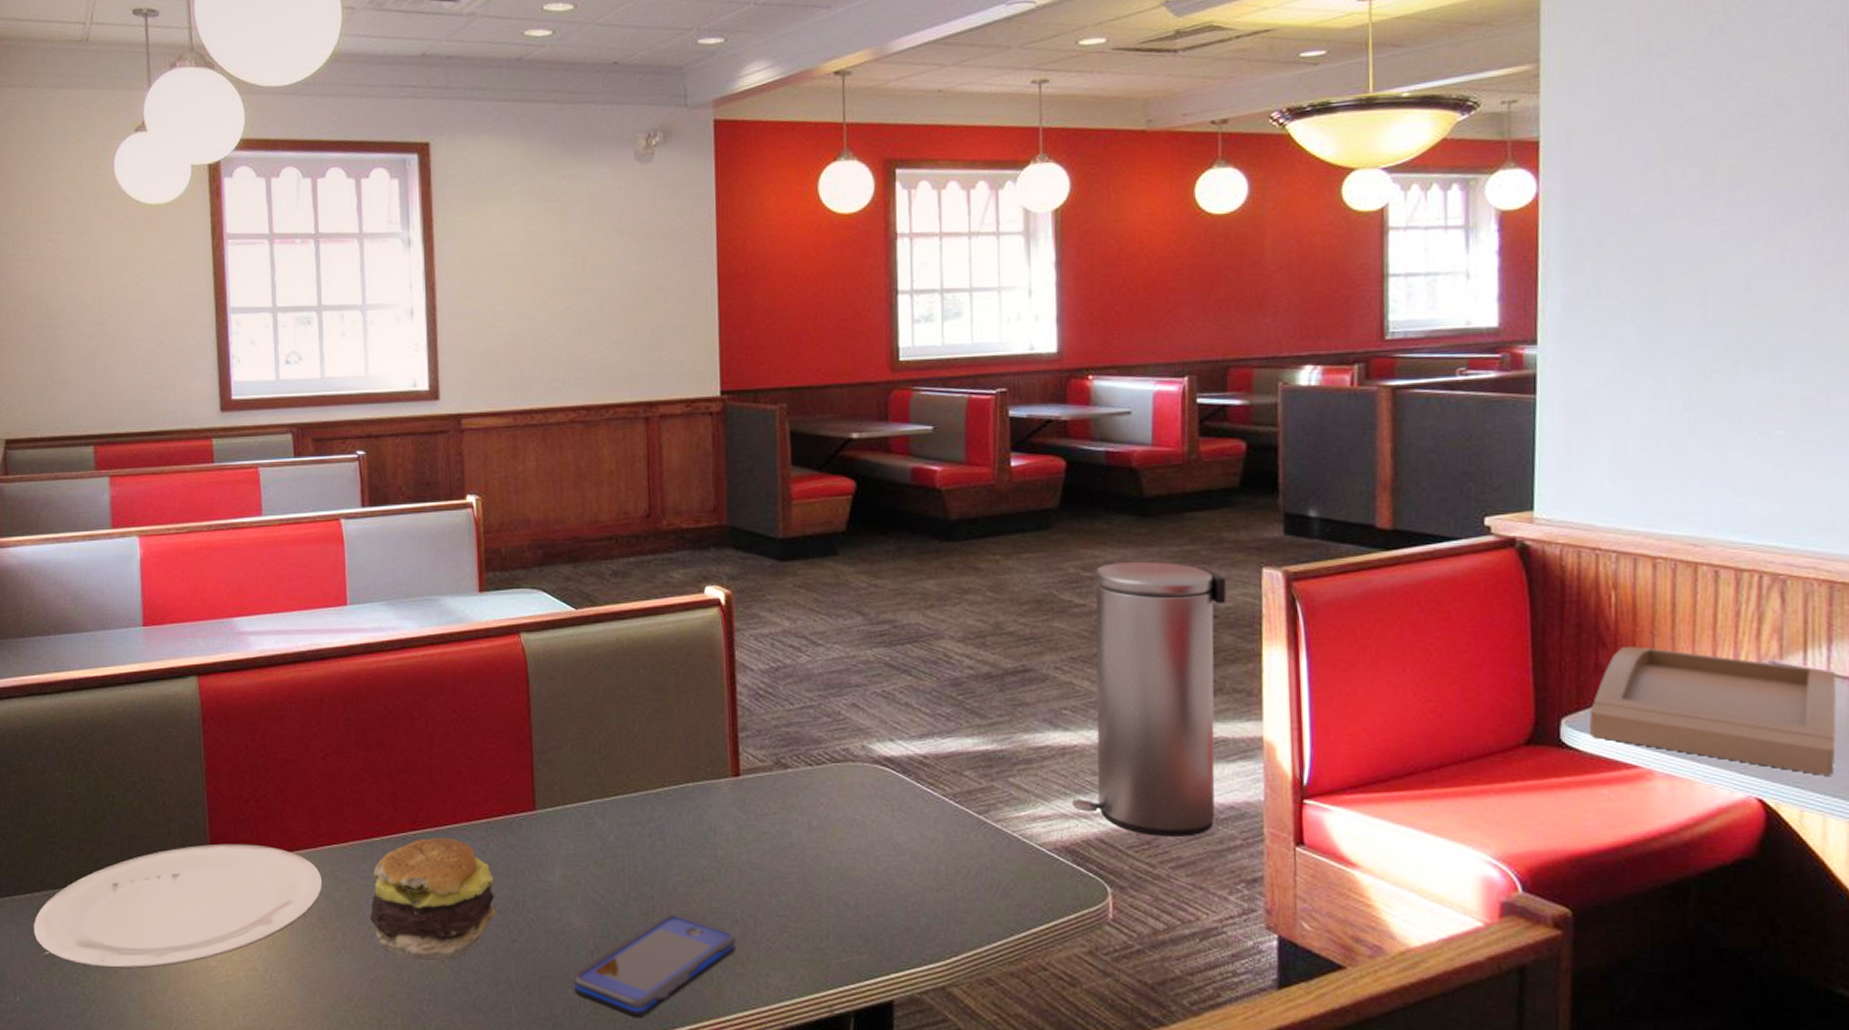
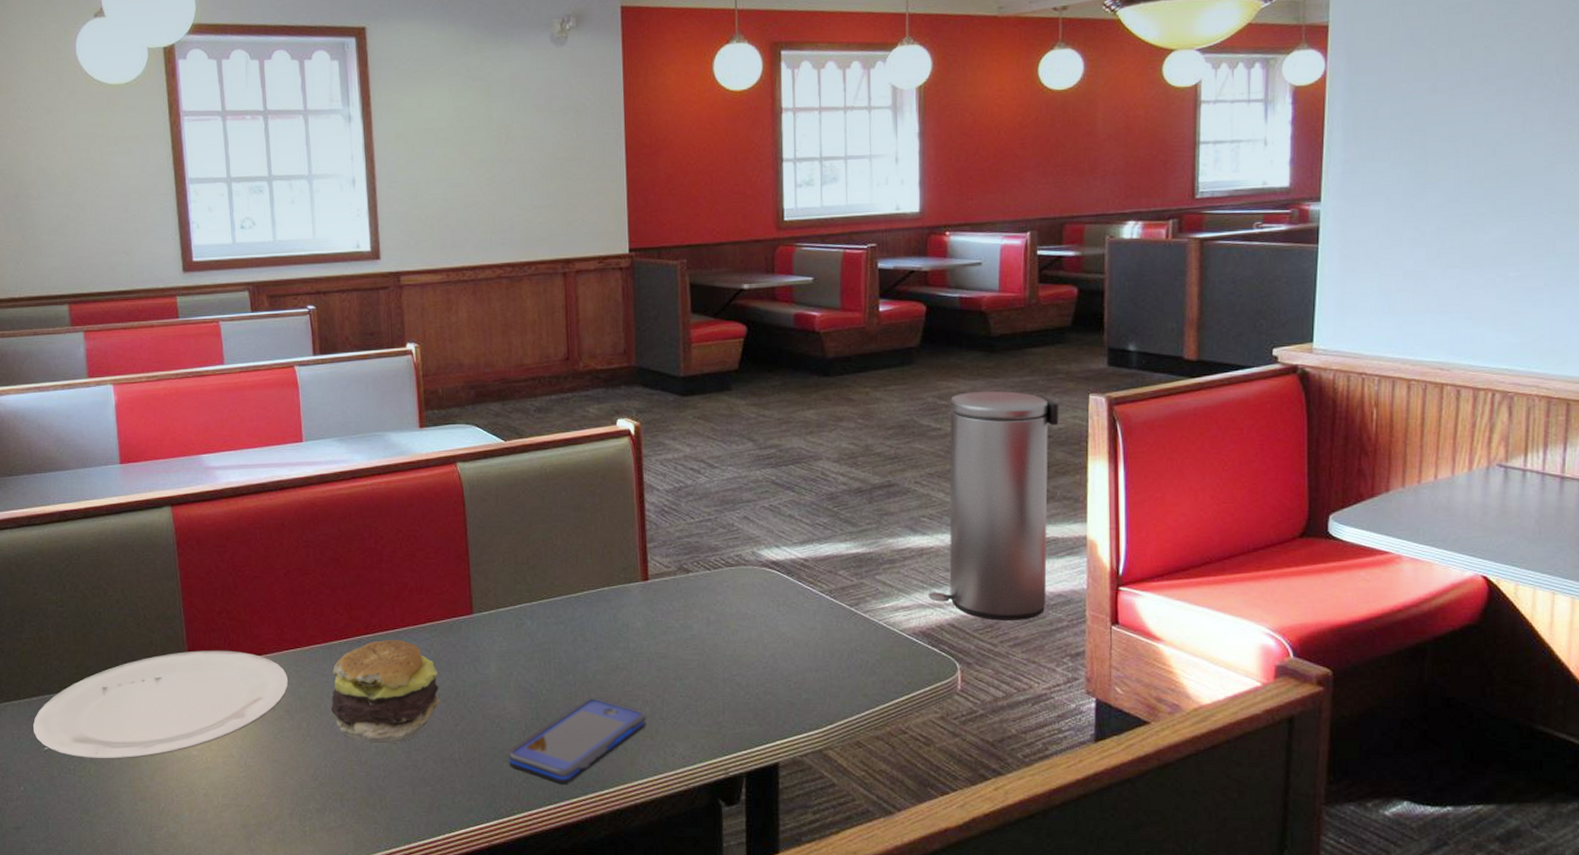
tray: present [1589,645,1837,776] -> none [1352,453,1549,556]

